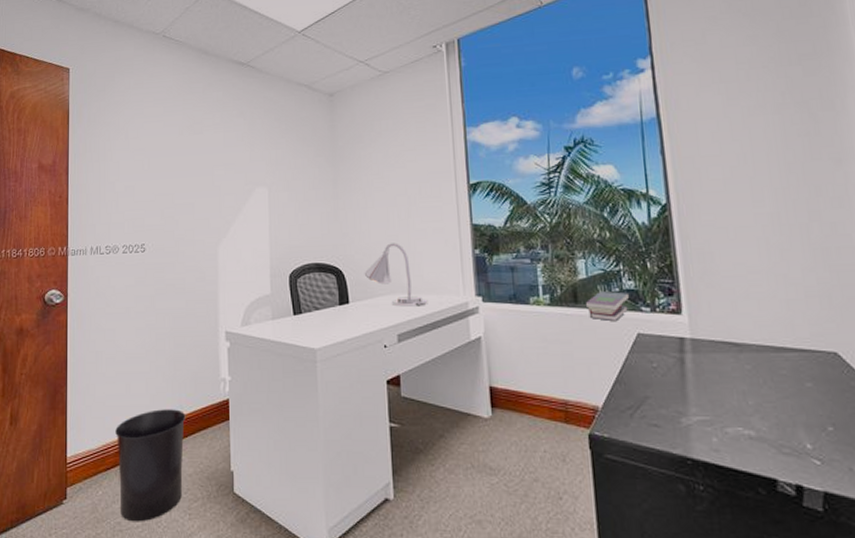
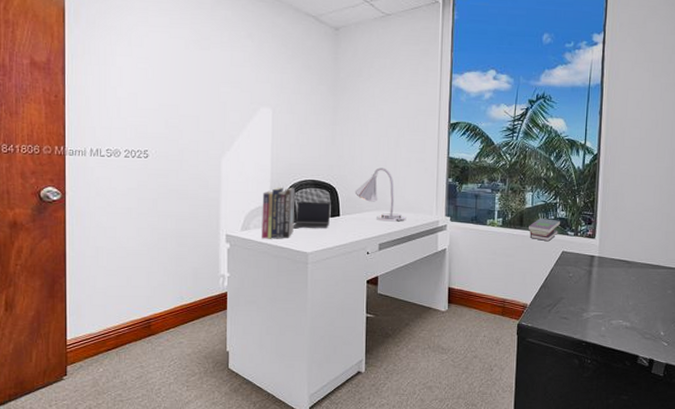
waste bin: present [115,409,186,522] -> none [116,299,186,393]
books: none [262,273,298,335] -> present [262,187,295,239]
laptop computer: none [297,287,339,321] -> present [293,201,331,230]

